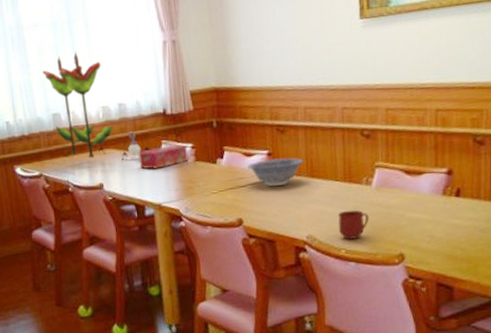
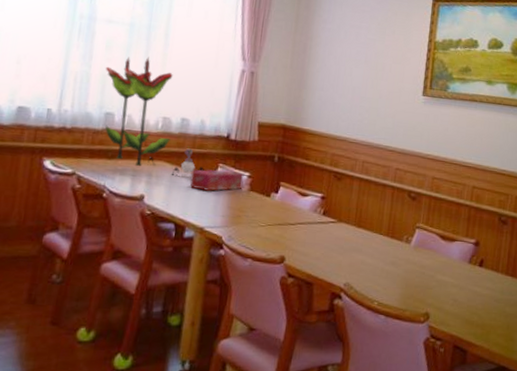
decorative bowl: present [247,158,304,187] -> none [300,202,354,230]
mug: present [338,210,370,240] -> none [375,264,404,293]

